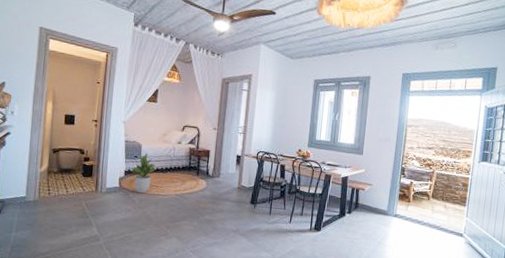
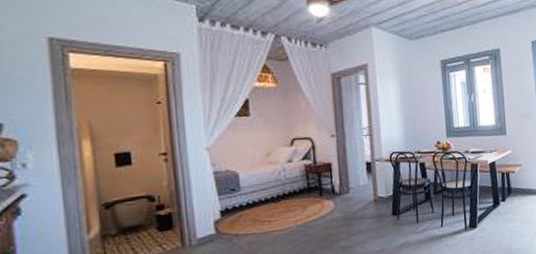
potted plant: present [130,153,156,194] -> none [227,182,263,236]

